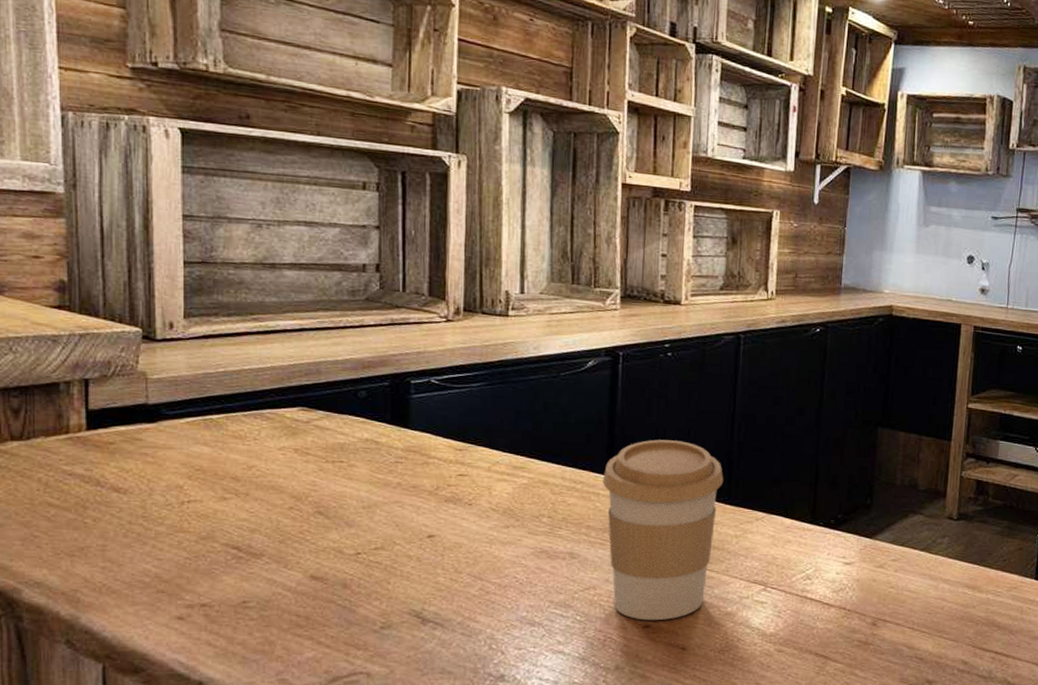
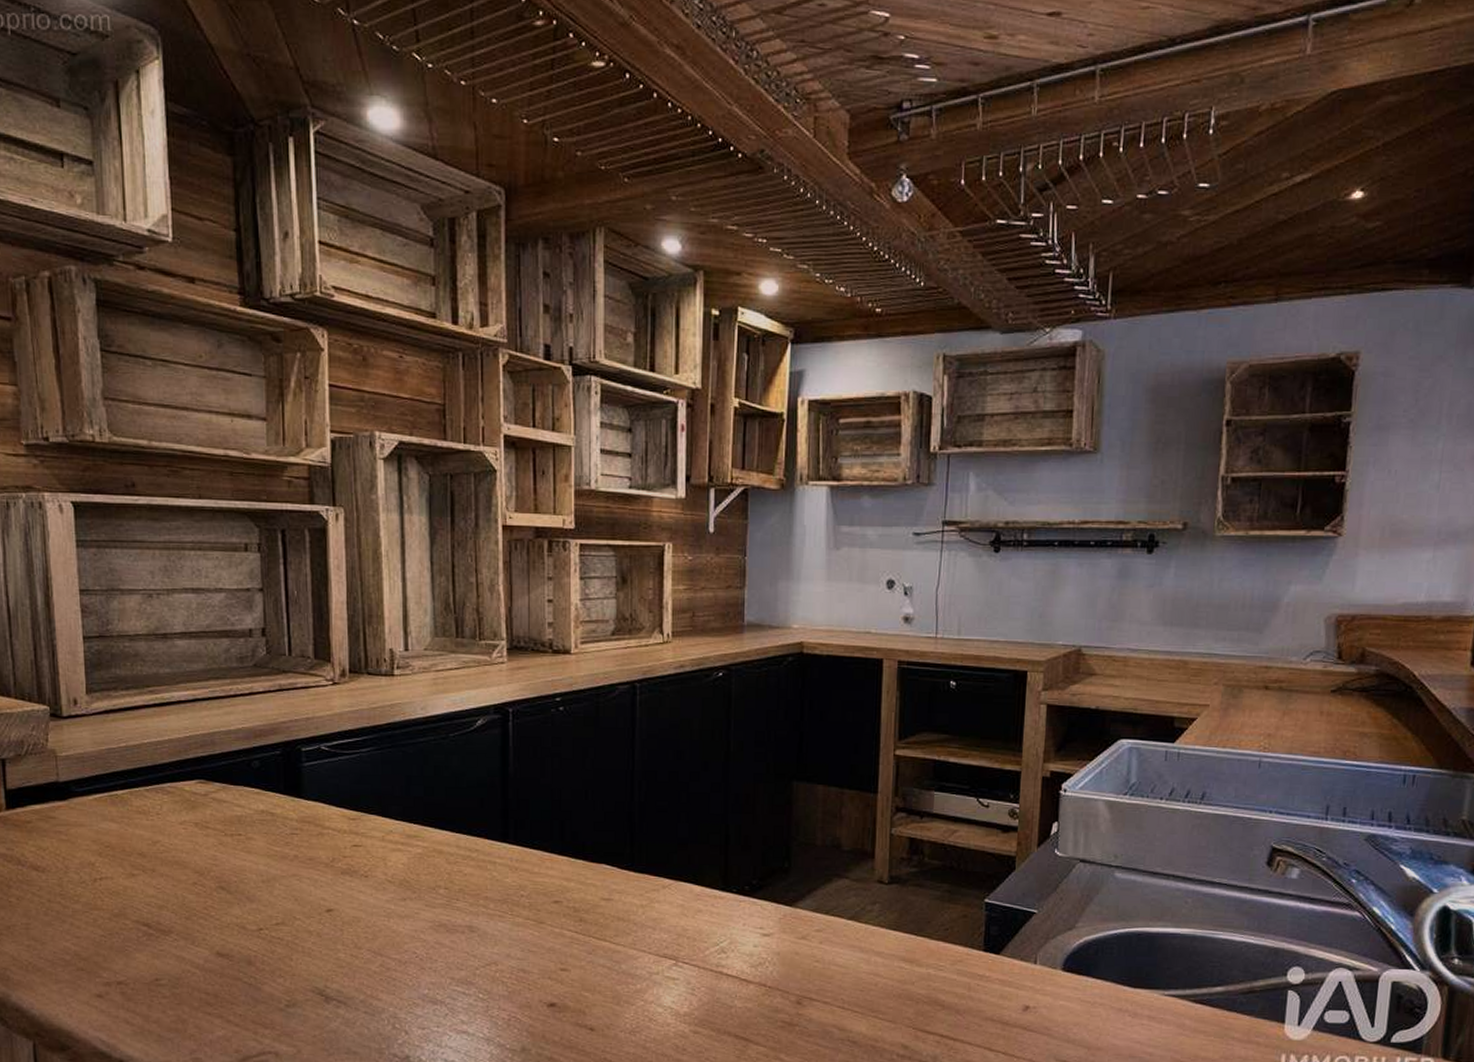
coffee cup: present [602,439,724,621] -> none [498,802,626,999]

